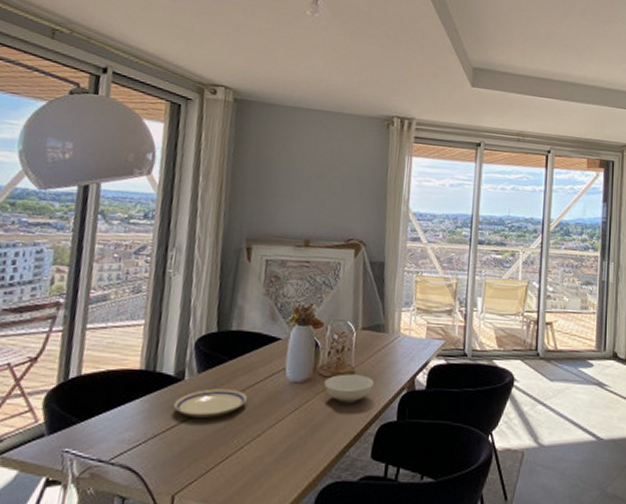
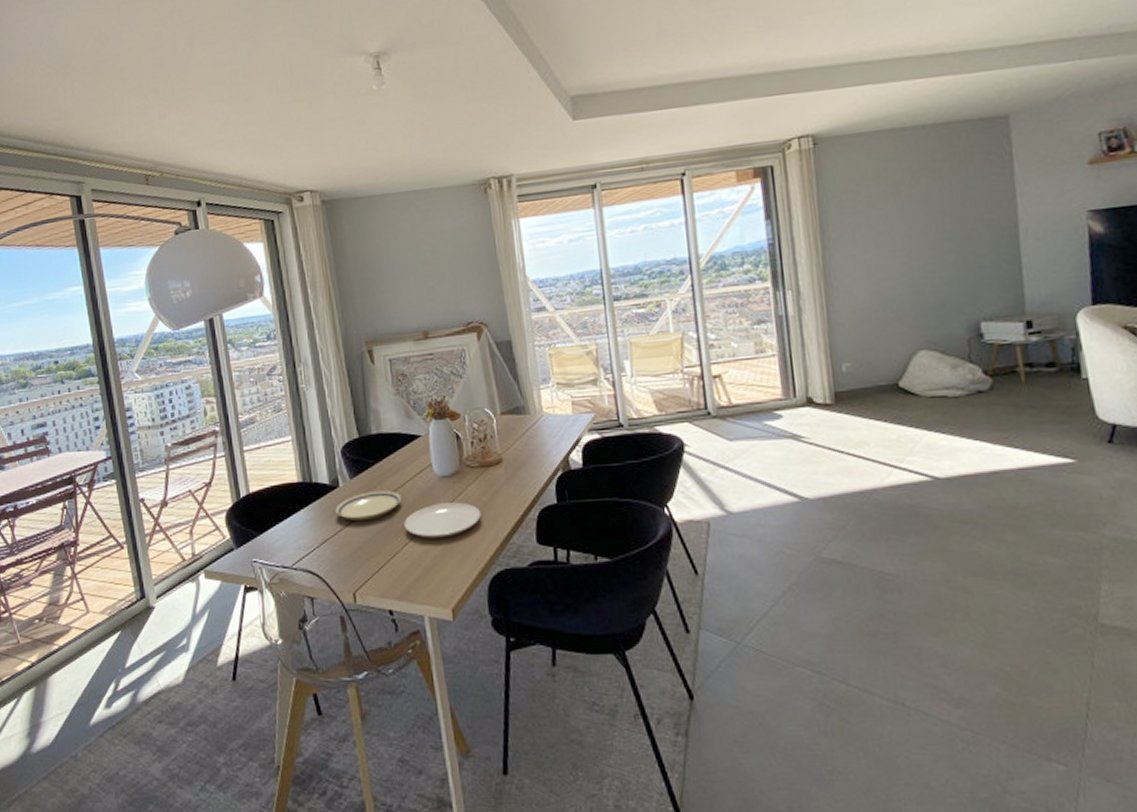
plate: none [243,408,324,445] -> present [404,502,481,539]
bowl: present [324,374,374,404] -> none [474,461,525,492]

